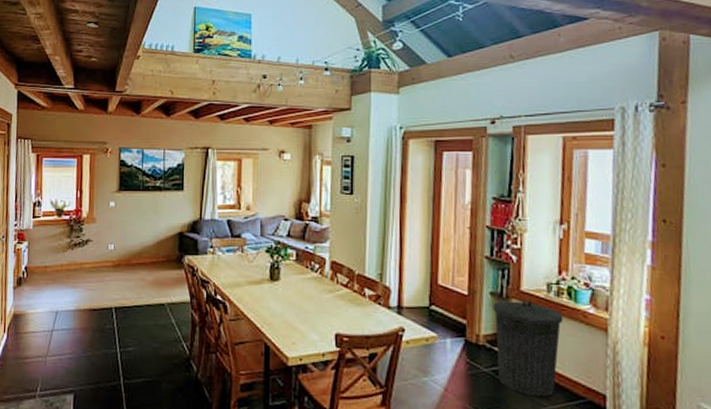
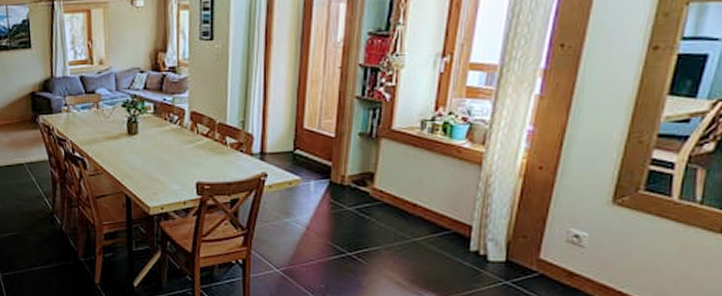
trash can: present [493,300,564,397] -> none [361,139,436,231]

